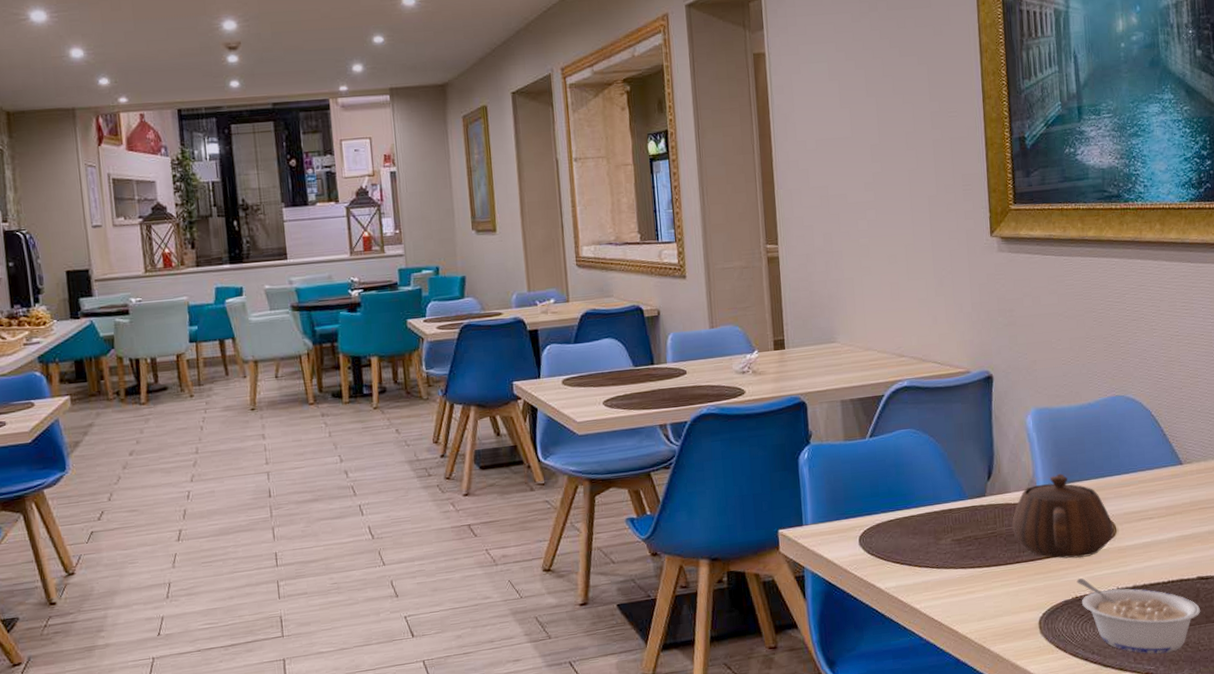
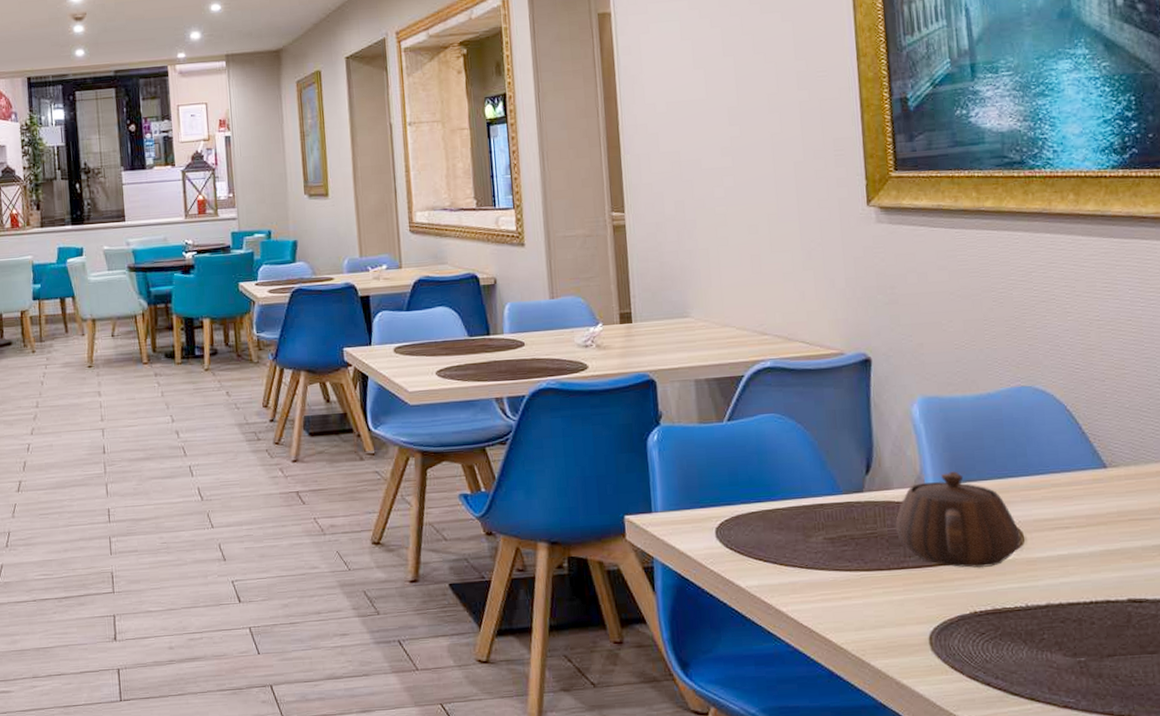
legume: present [1076,578,1201,654] -> none [975,591,1134,685]

